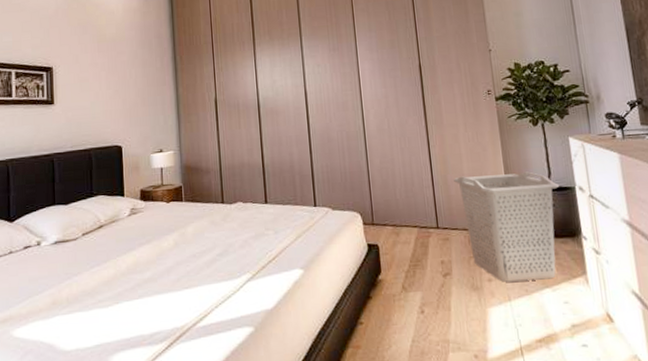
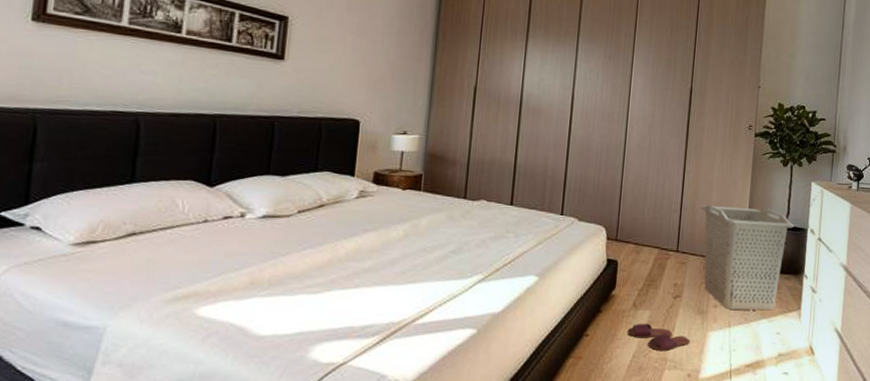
slippers: none [402,305,471,333] -> present [628,323,691,350]

